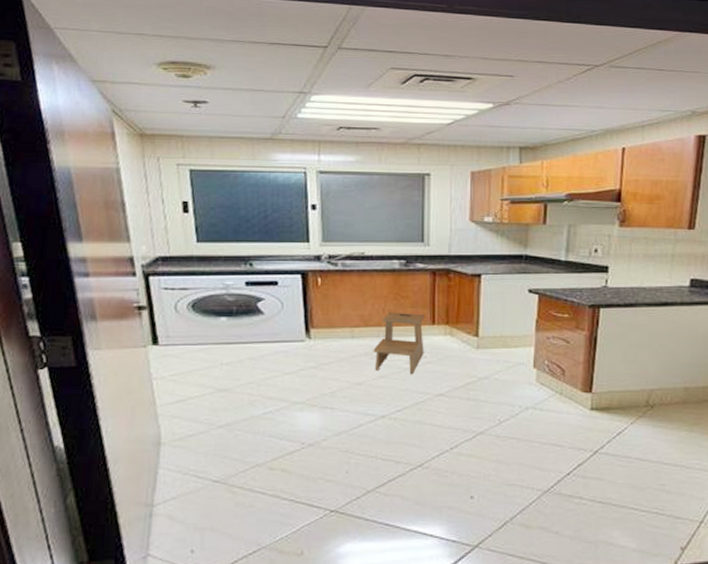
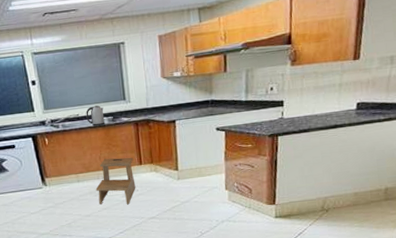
kettle: none [373,245,396,270] -> present [86,105,105,126]

